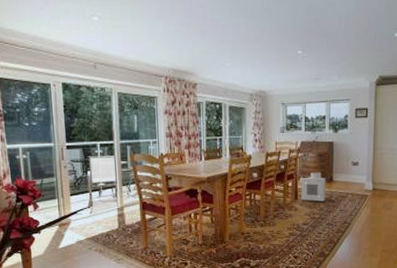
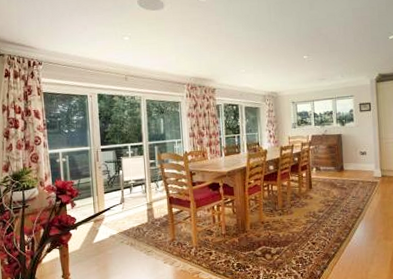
air purifier: present [301,172,326,202] -> none [314,162,339,190]

